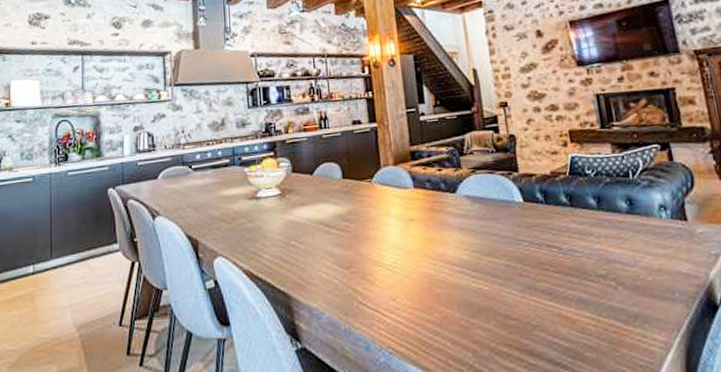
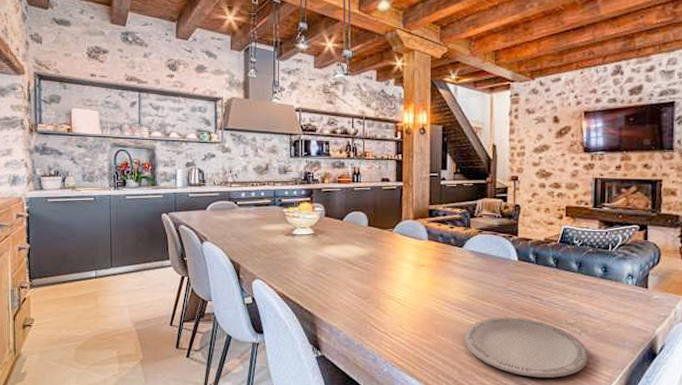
plate: none [473,274,633,352] -> present [464,317,589,378]

